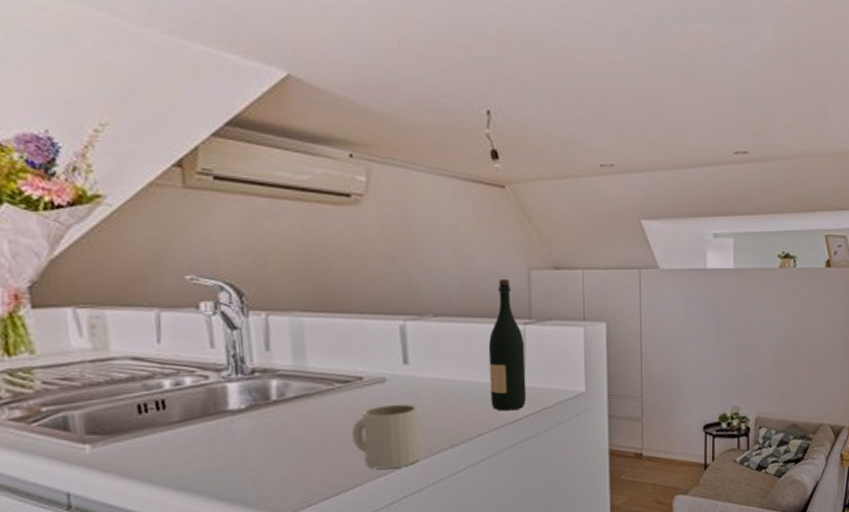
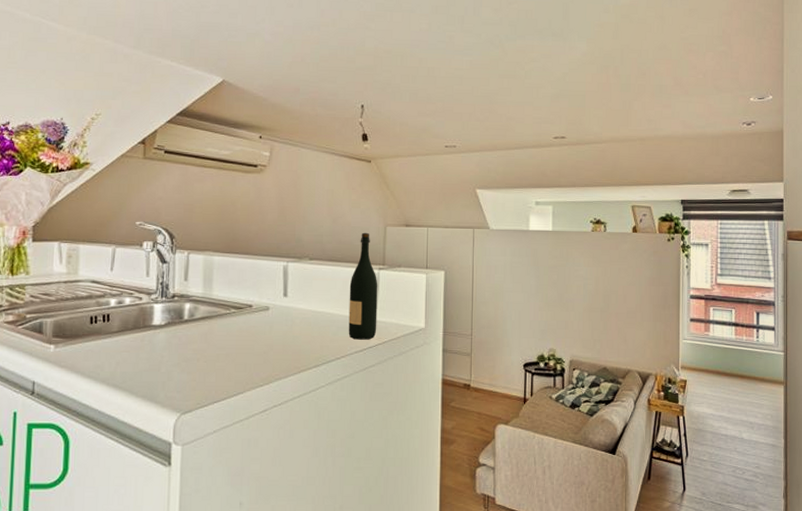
mug: present [352,403,421,469] -> none [240,328,291,381]

